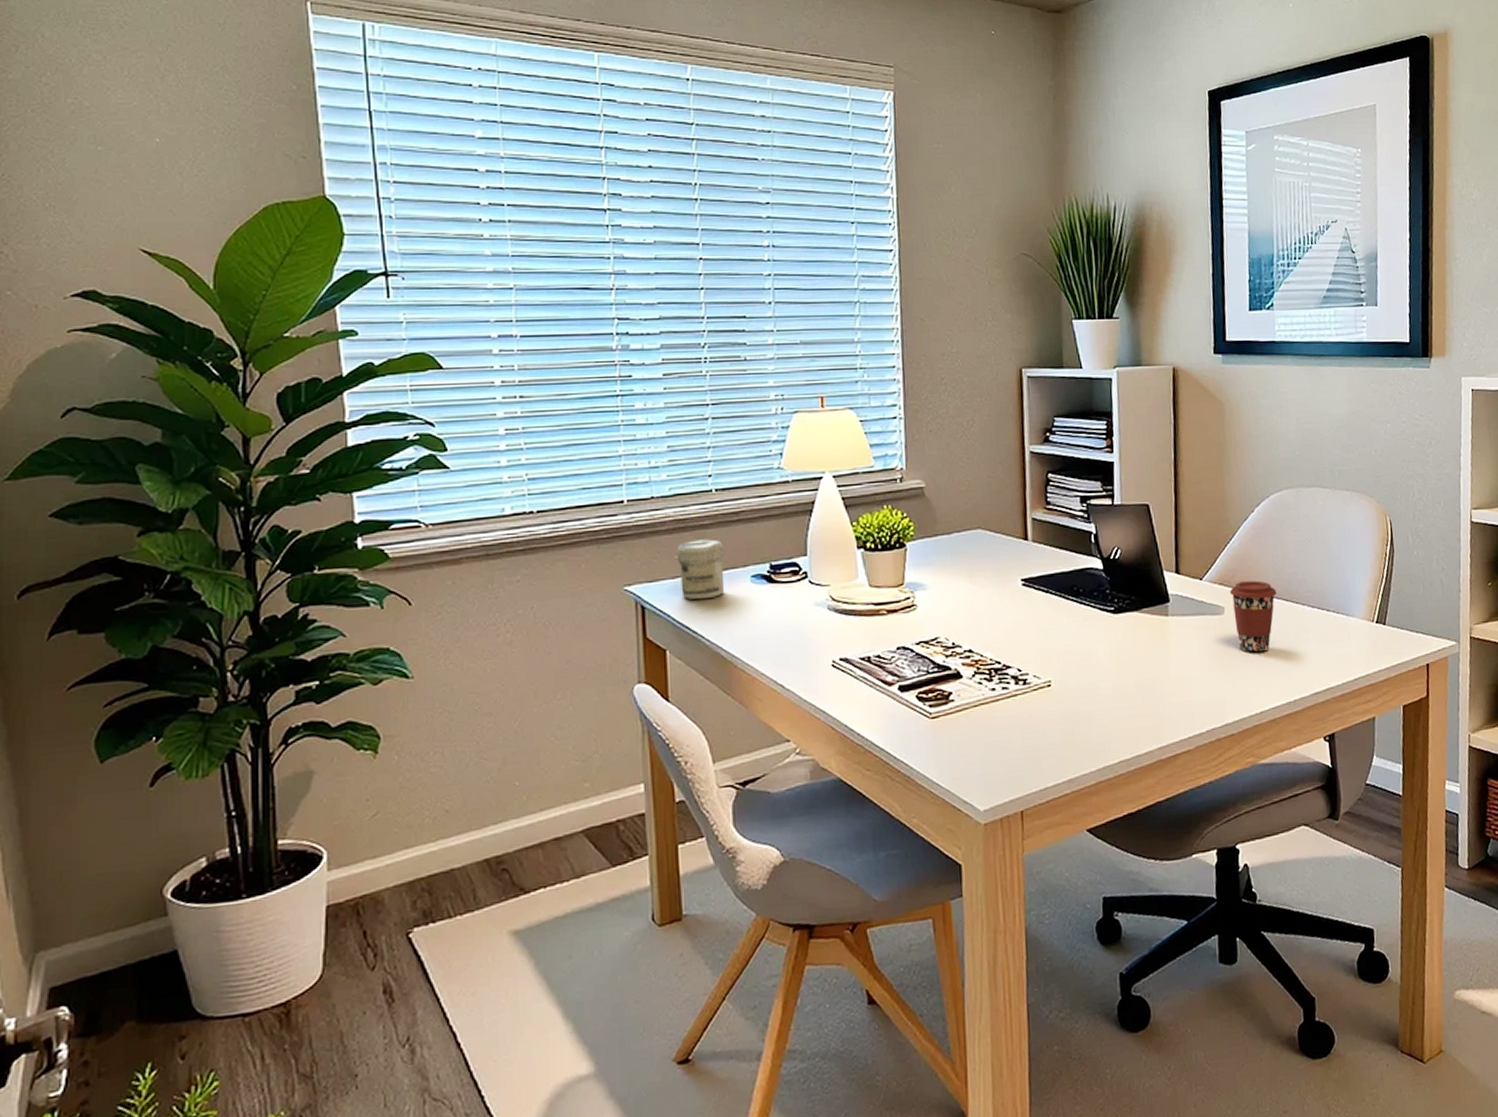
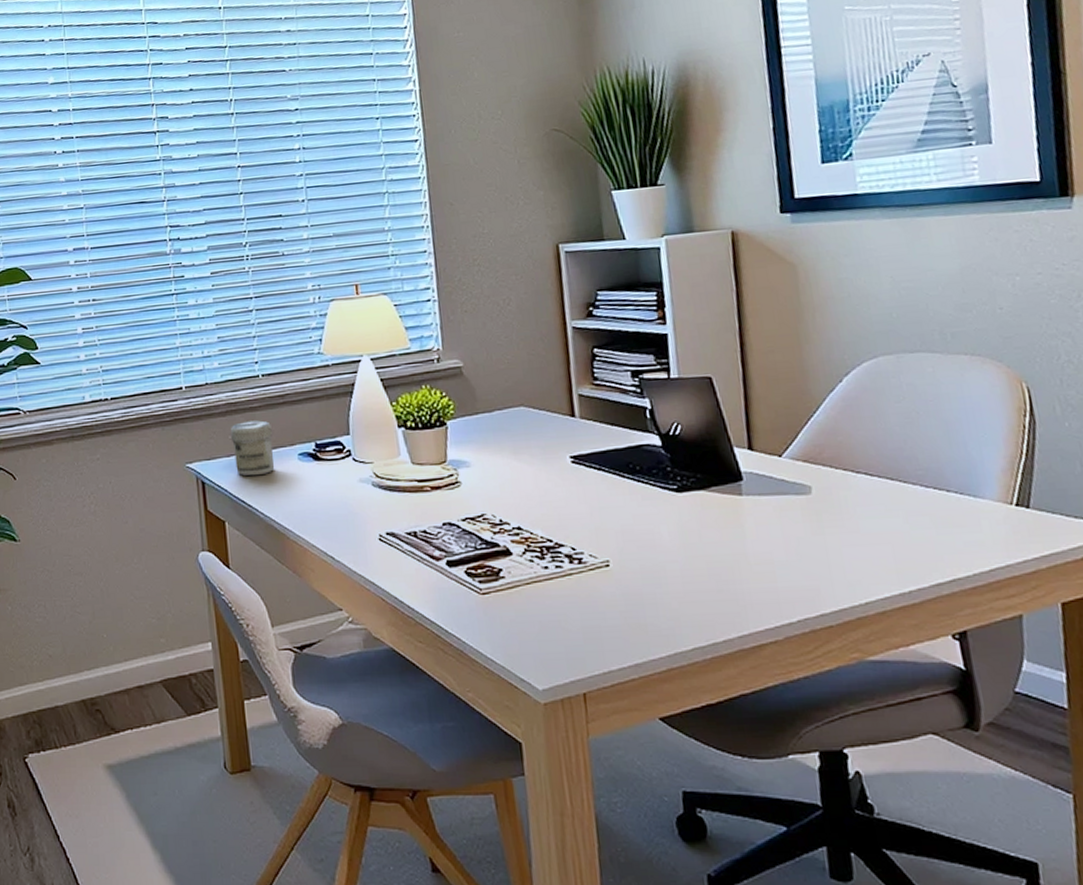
coffee cup: present [1229,580,1277,653] -> none [816,457,878,537]

